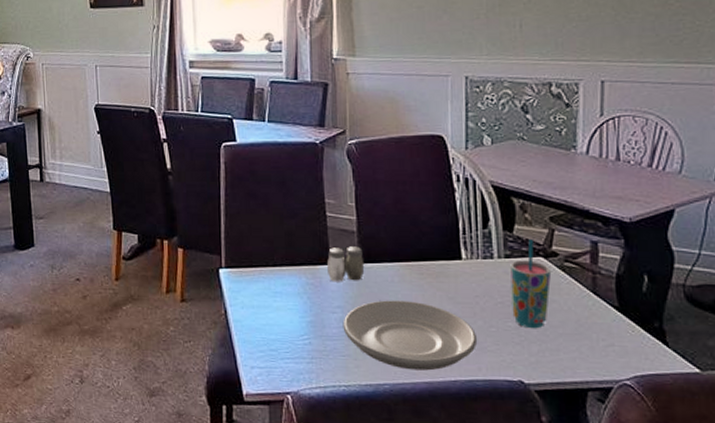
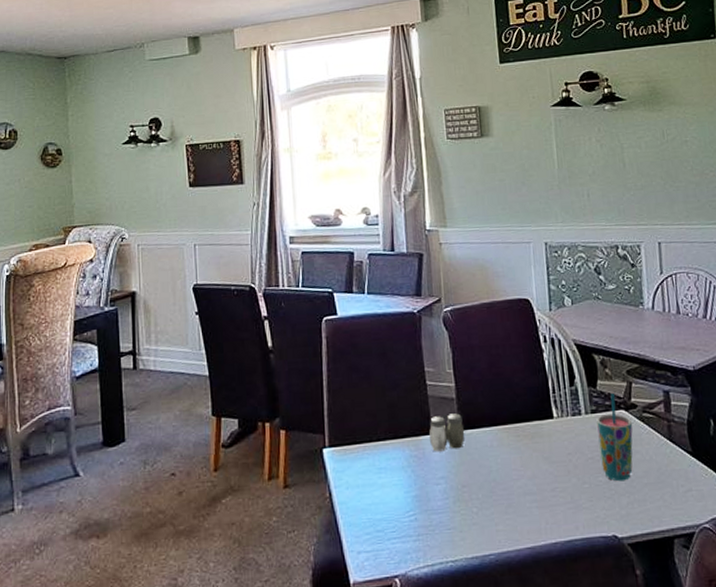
plate: present [343,300,478,371] -> none [447,464,573,537]

